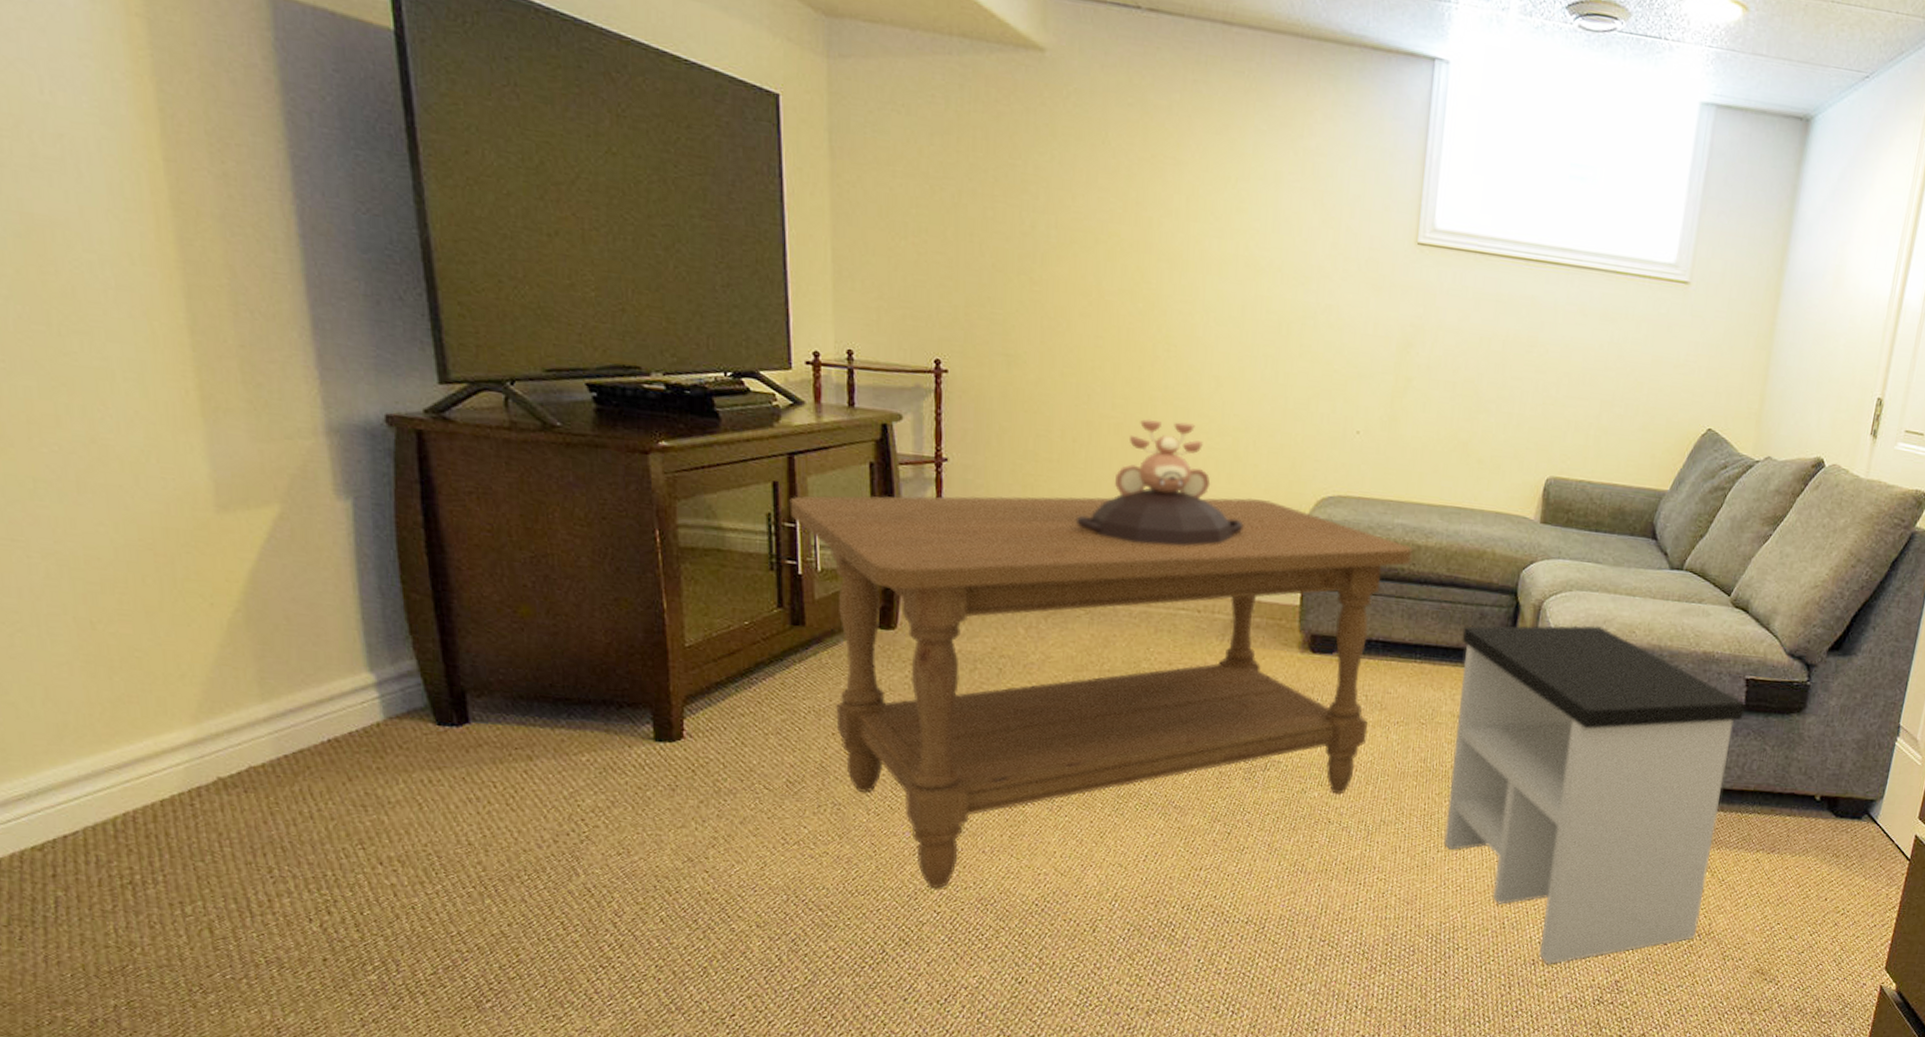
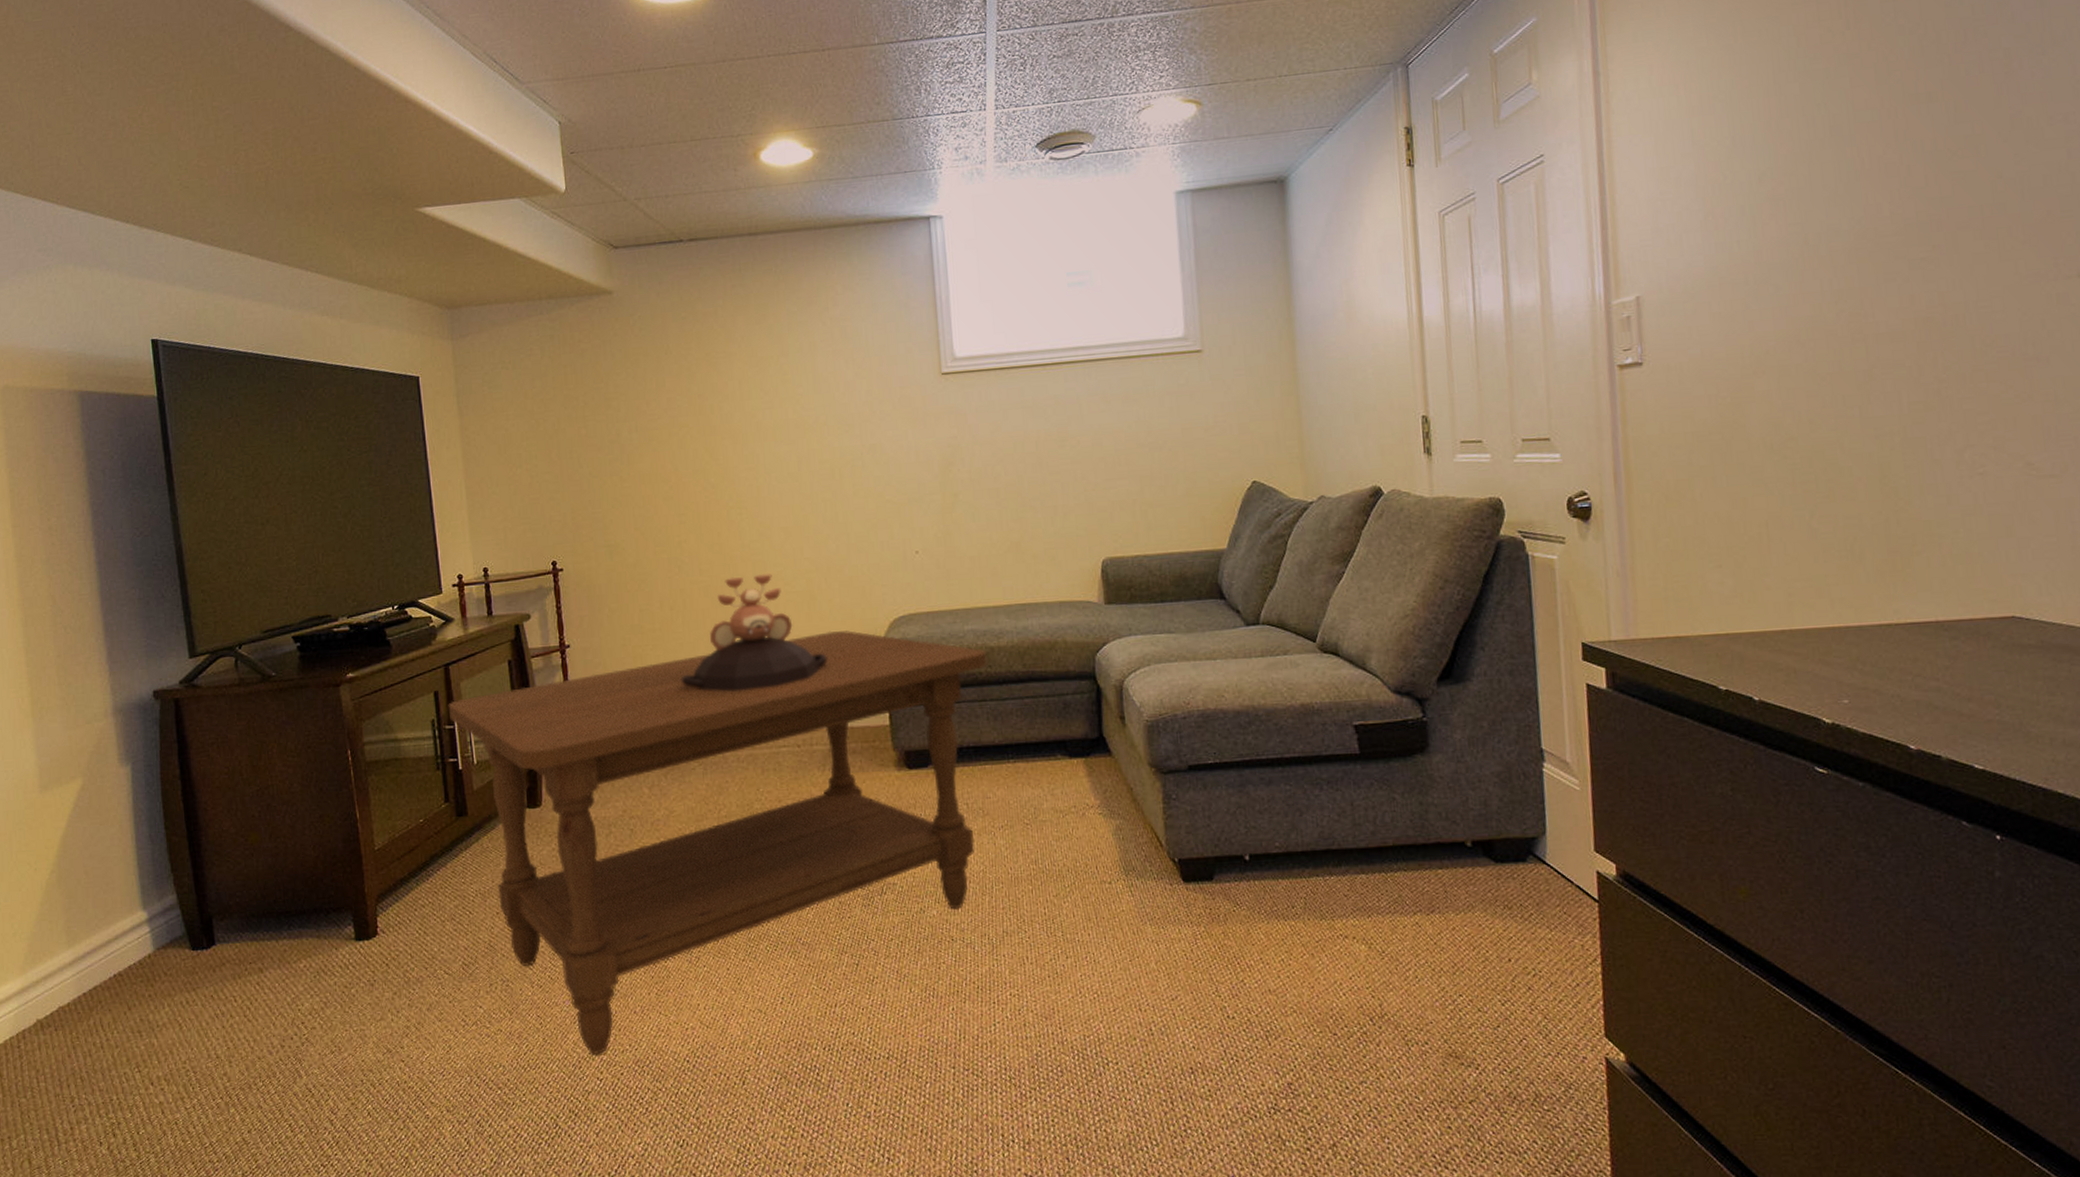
side table: present [1444,625,1746,964] -> none [1049,696,1368,1071]

